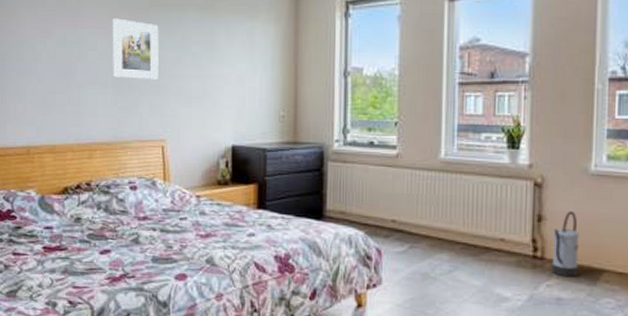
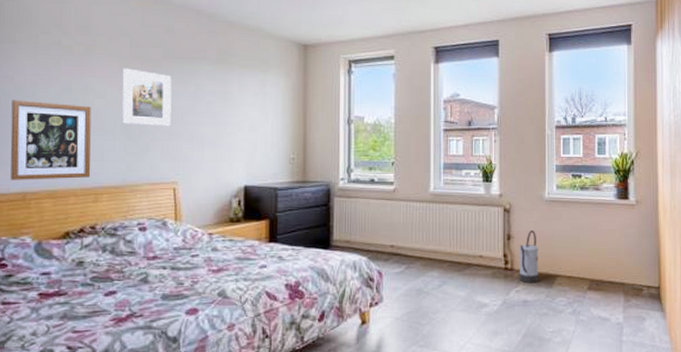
wall art: none [15,54,86,135] -> present [10,100,91,180]

